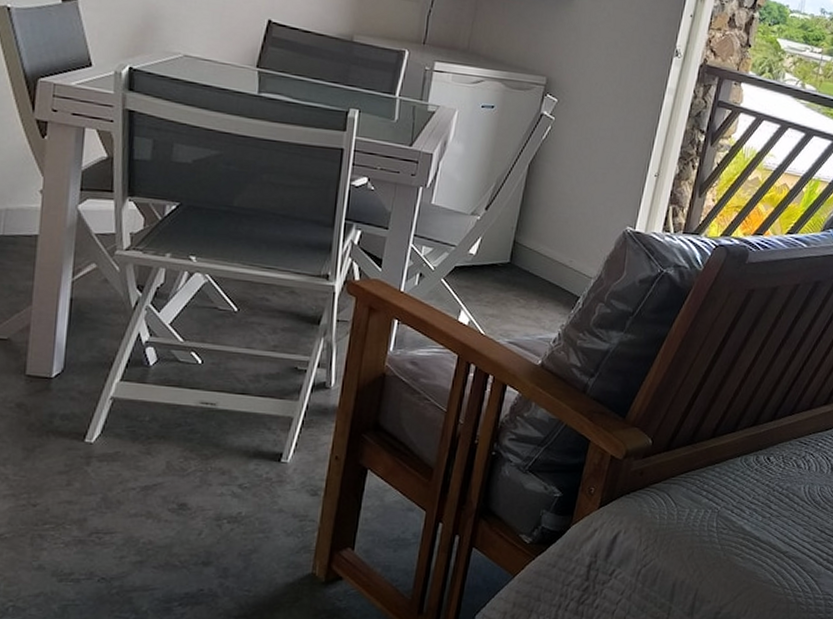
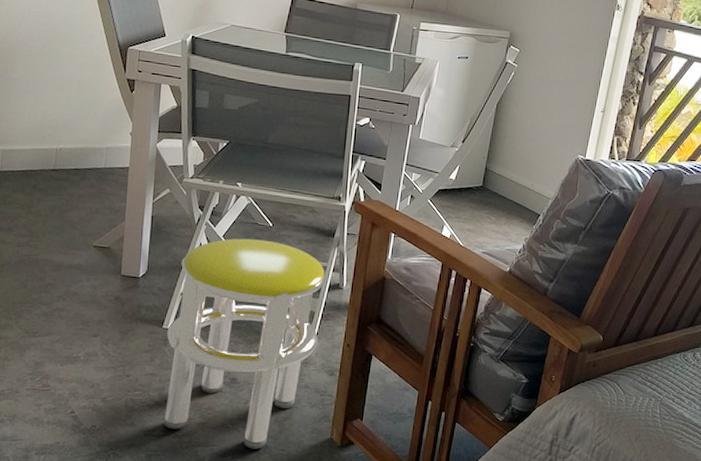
stool: none [86,326,308,591] -> present [164,238,326,449]

